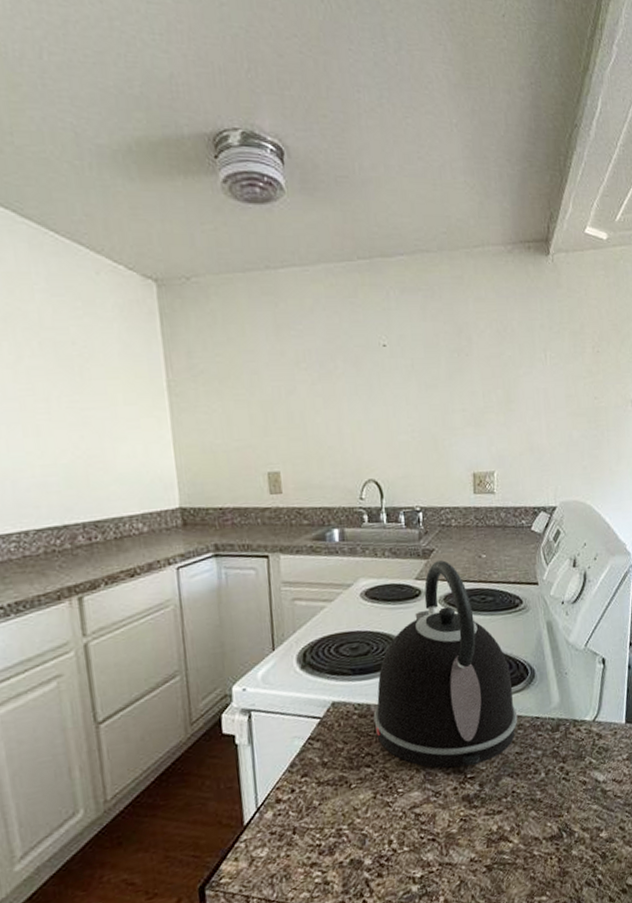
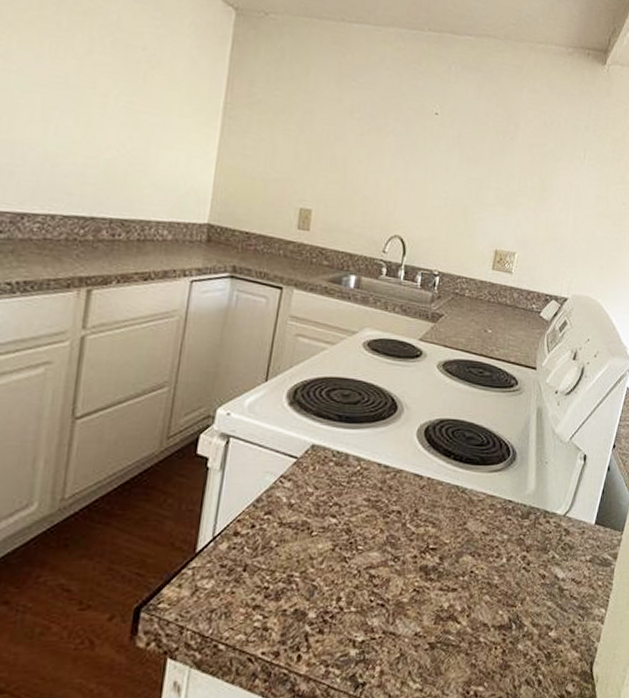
kettle: present [373,560,518,768] -> none [348,327,493,537]

